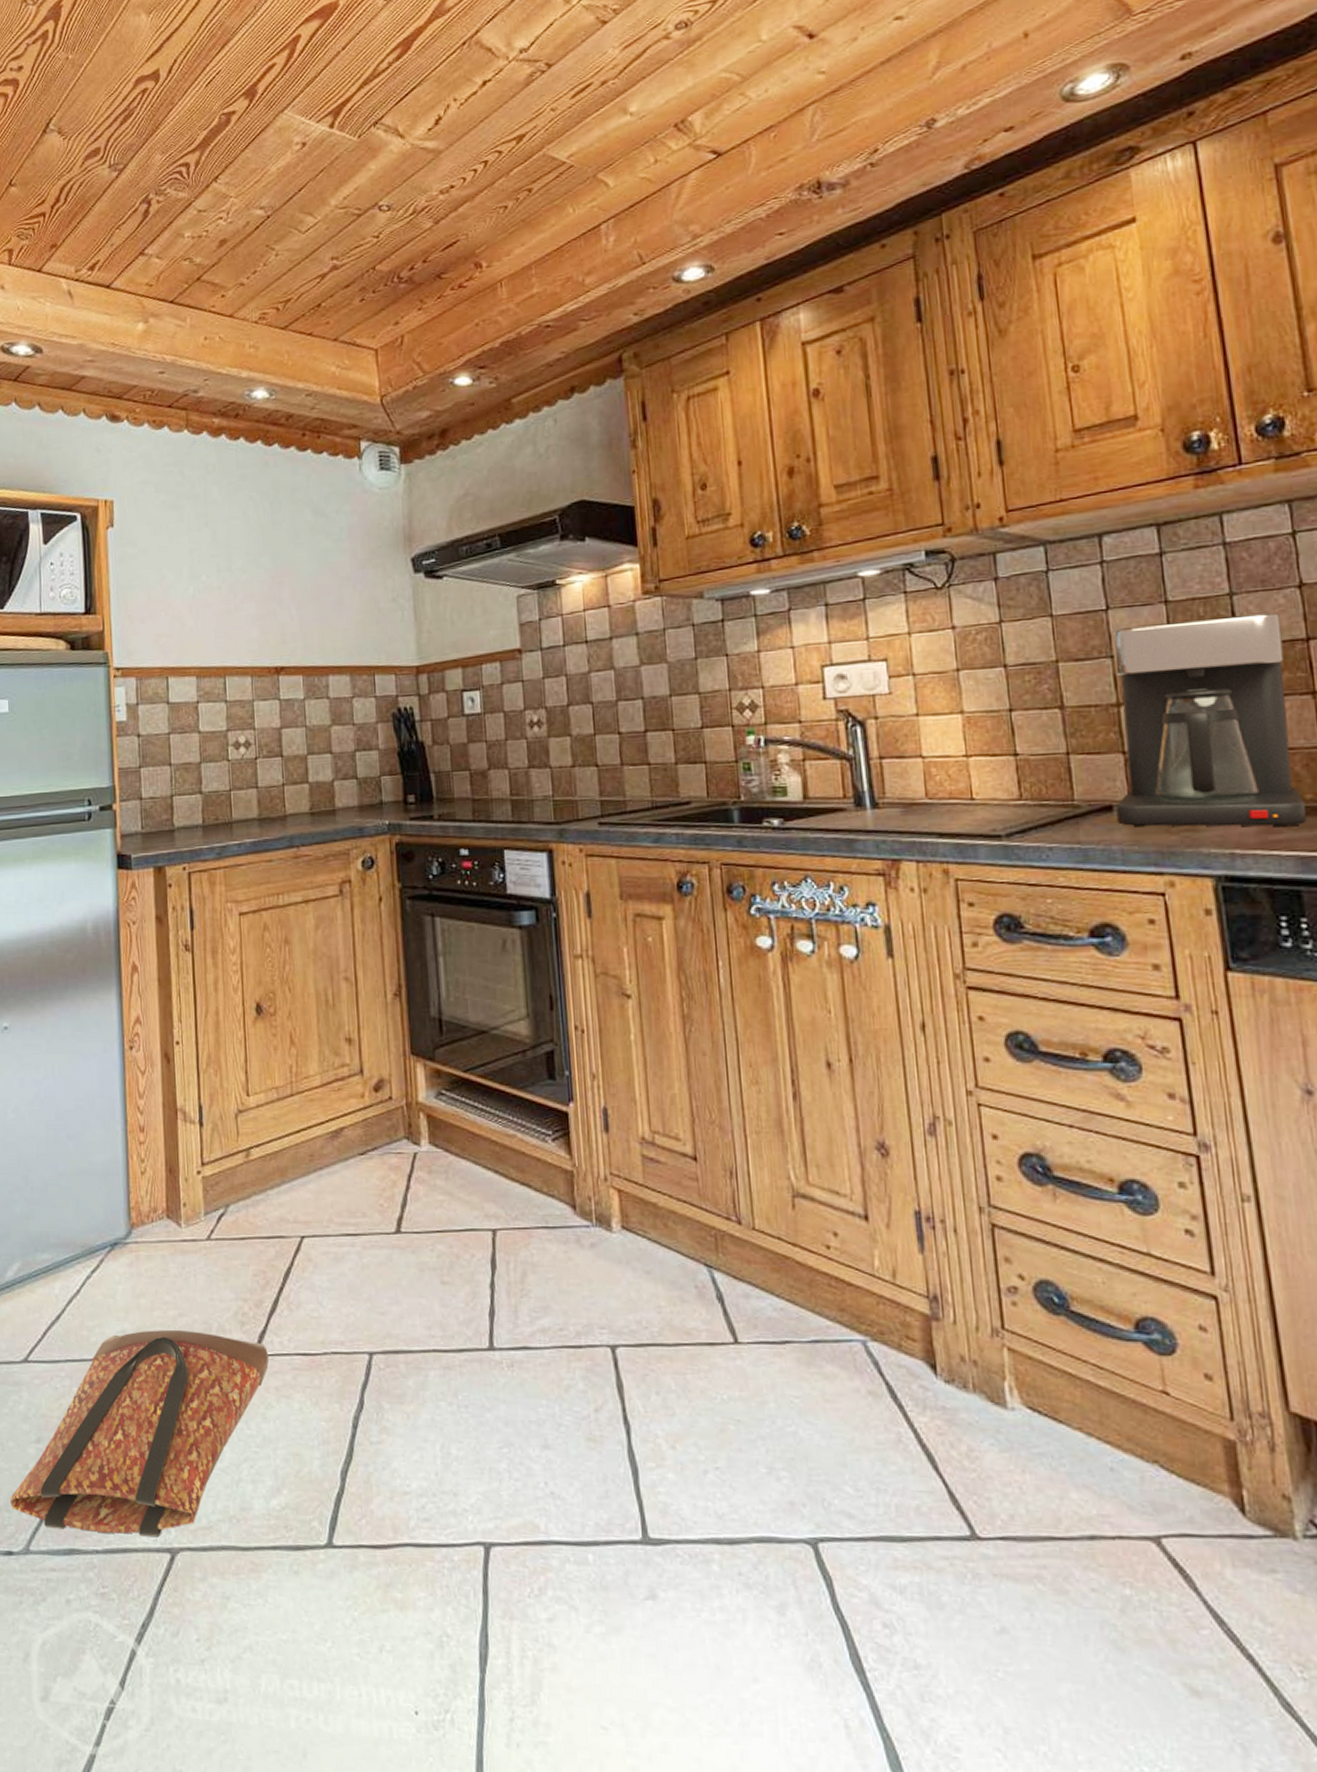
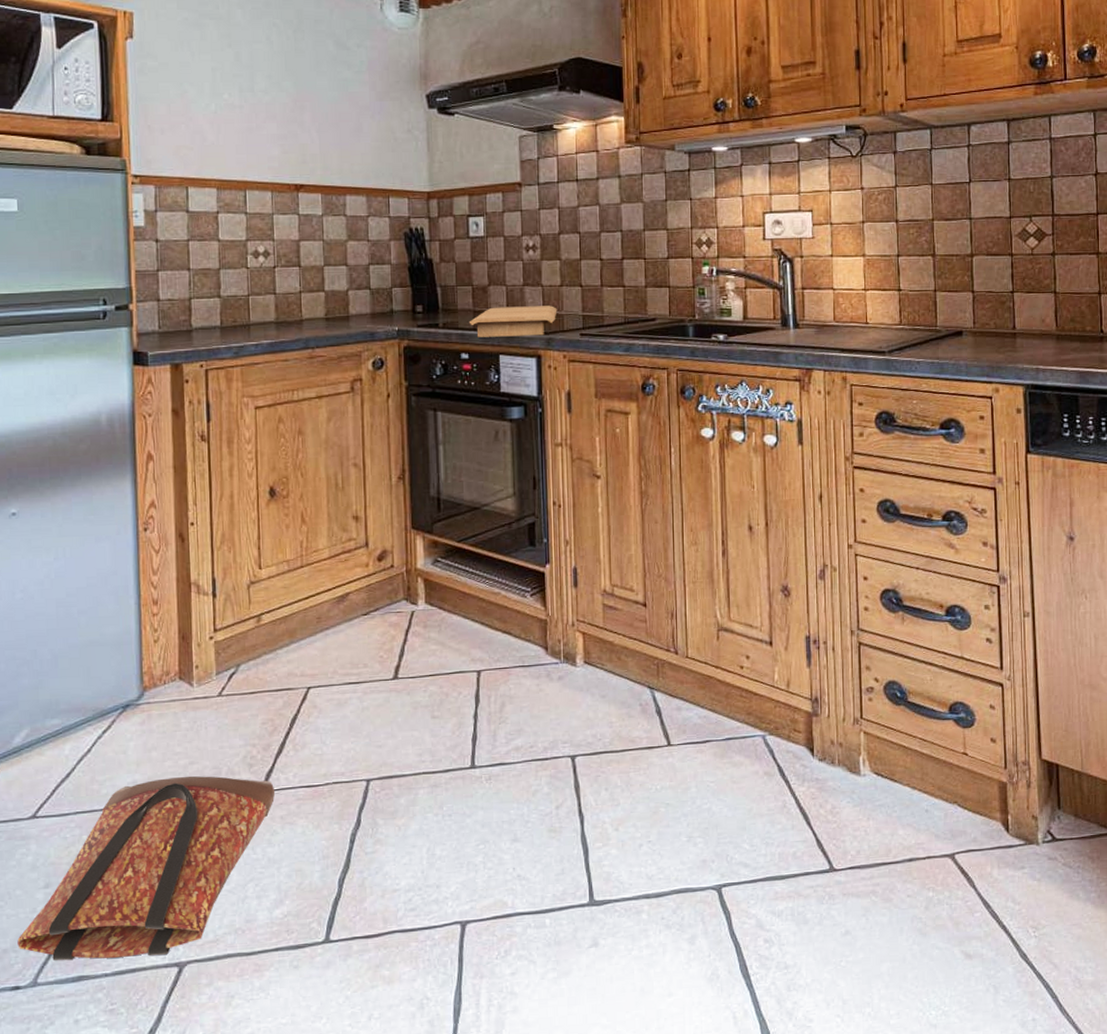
cutting board: none [467,790,570,830] -> present [468,306,557,337]
coffee maker: present [1111,612,1306,828] -> none [965,192,1085,350]

